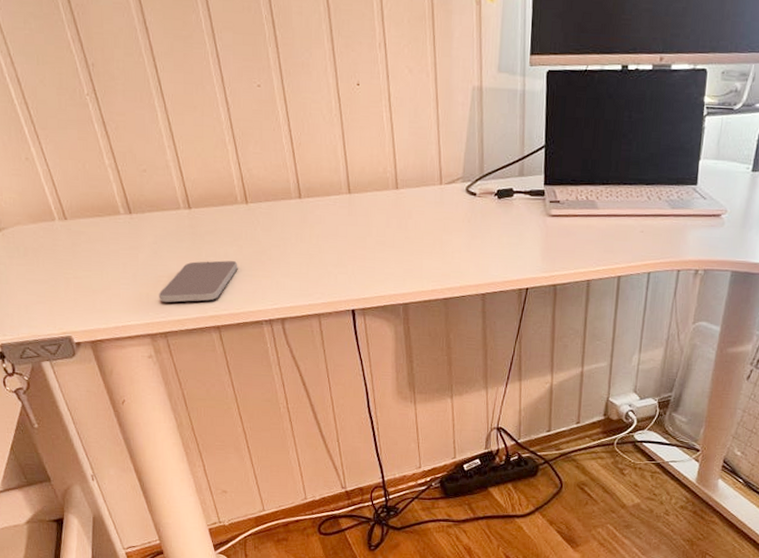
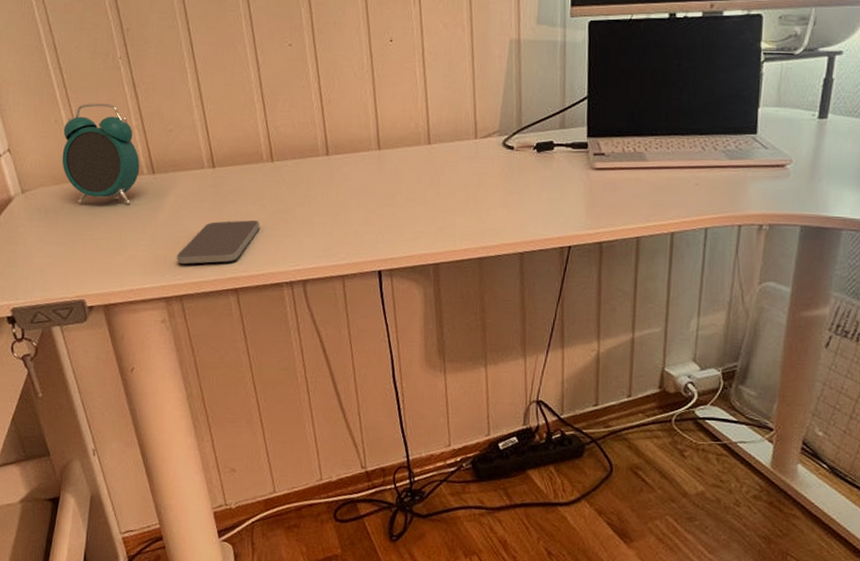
alarm clock: none [35,140,116,244] -> present [62,103,140,205]

